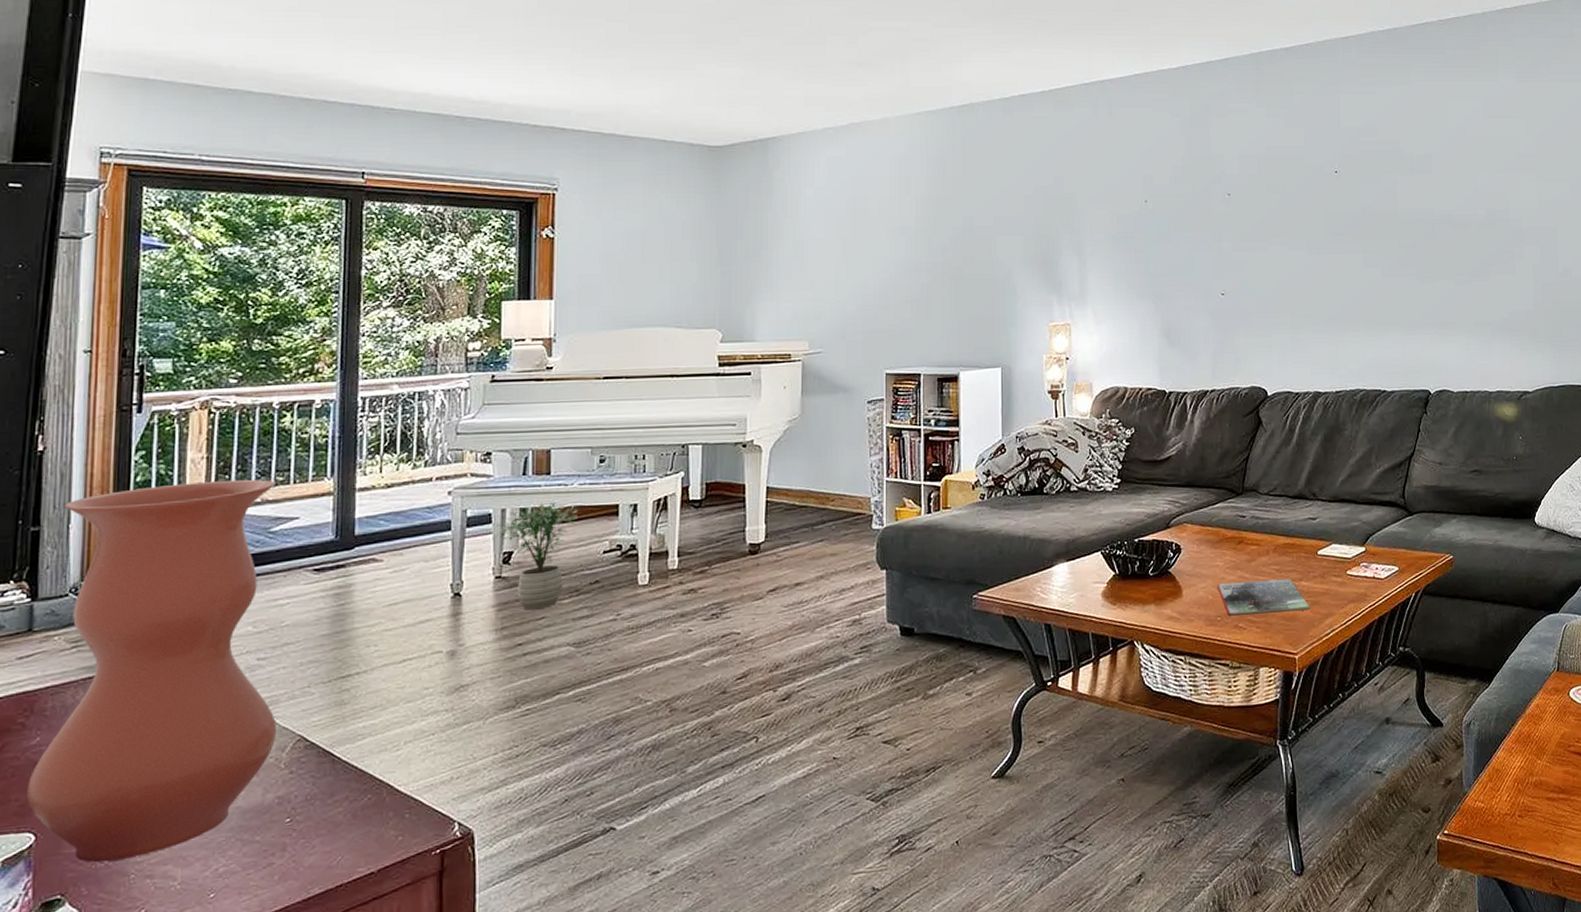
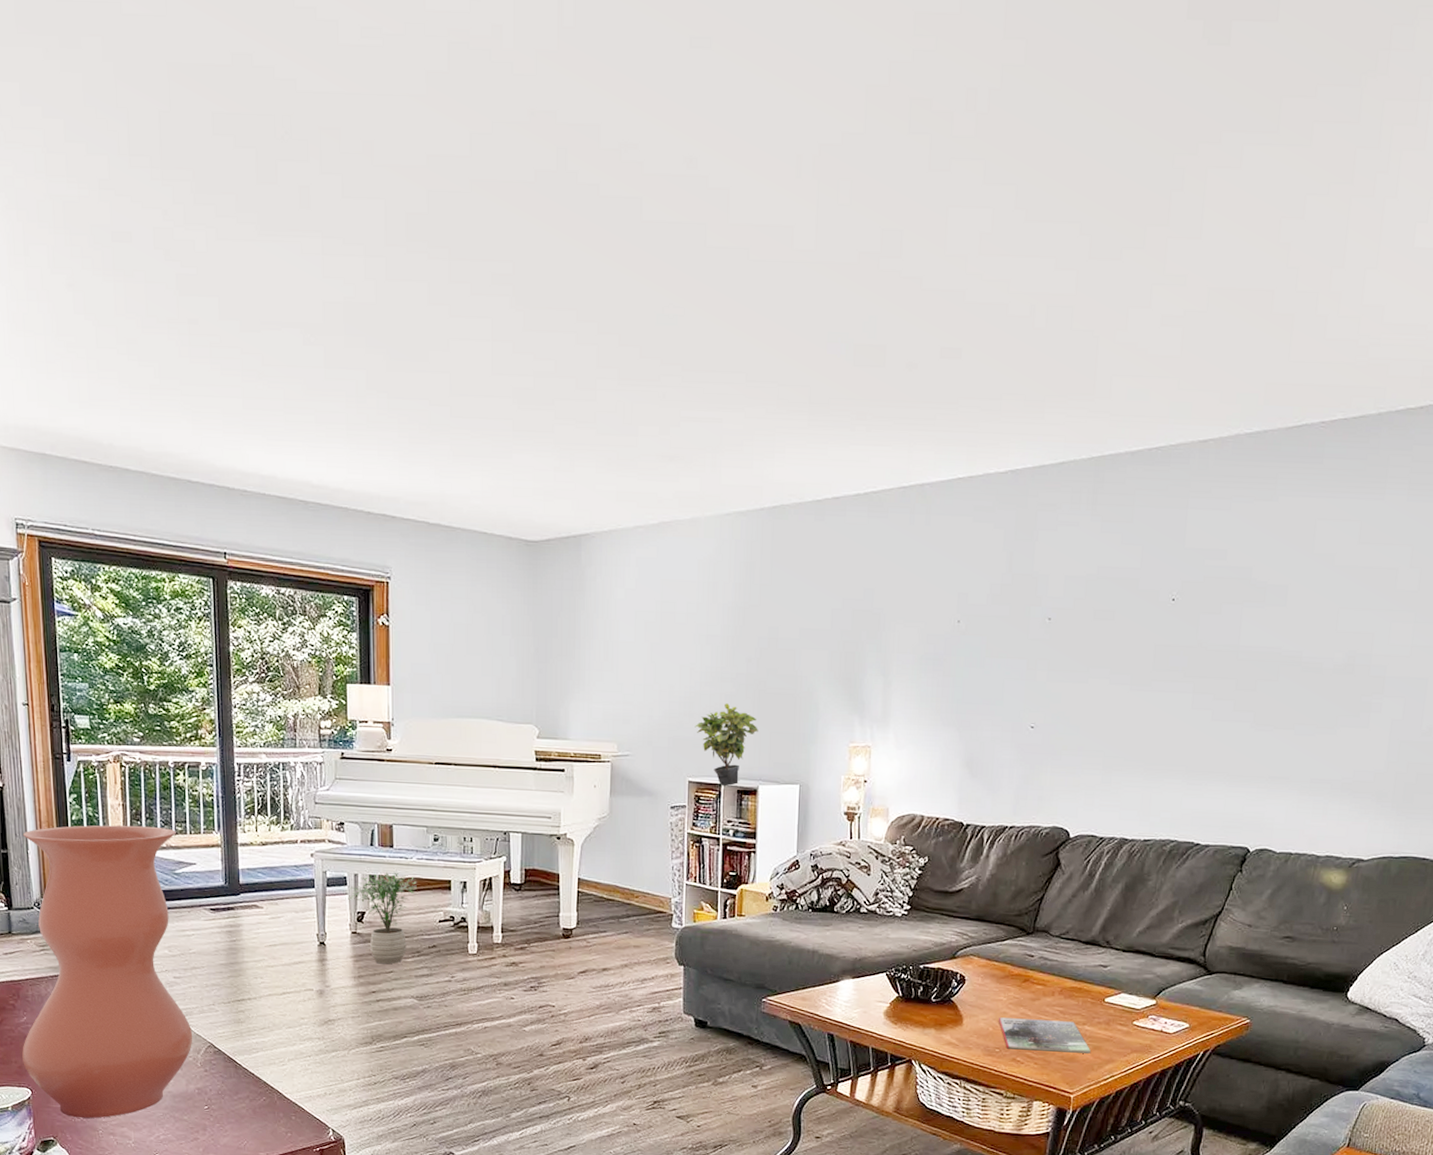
potted plant: none [891,293,957,376] -> present [695,703,758,787]

